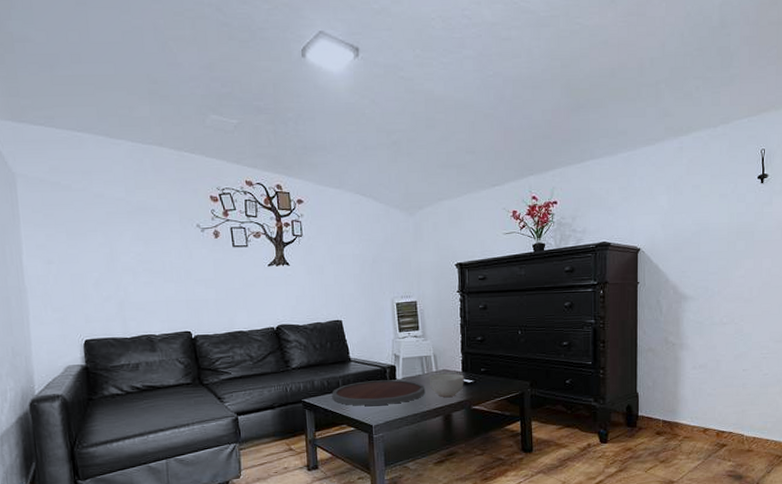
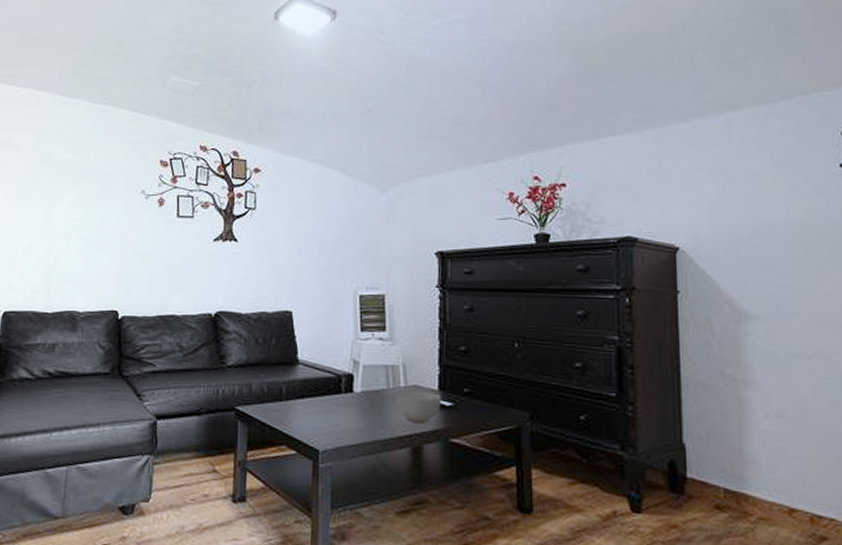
tray: present [332,379,426,406] -> none [271,390,390,425]

